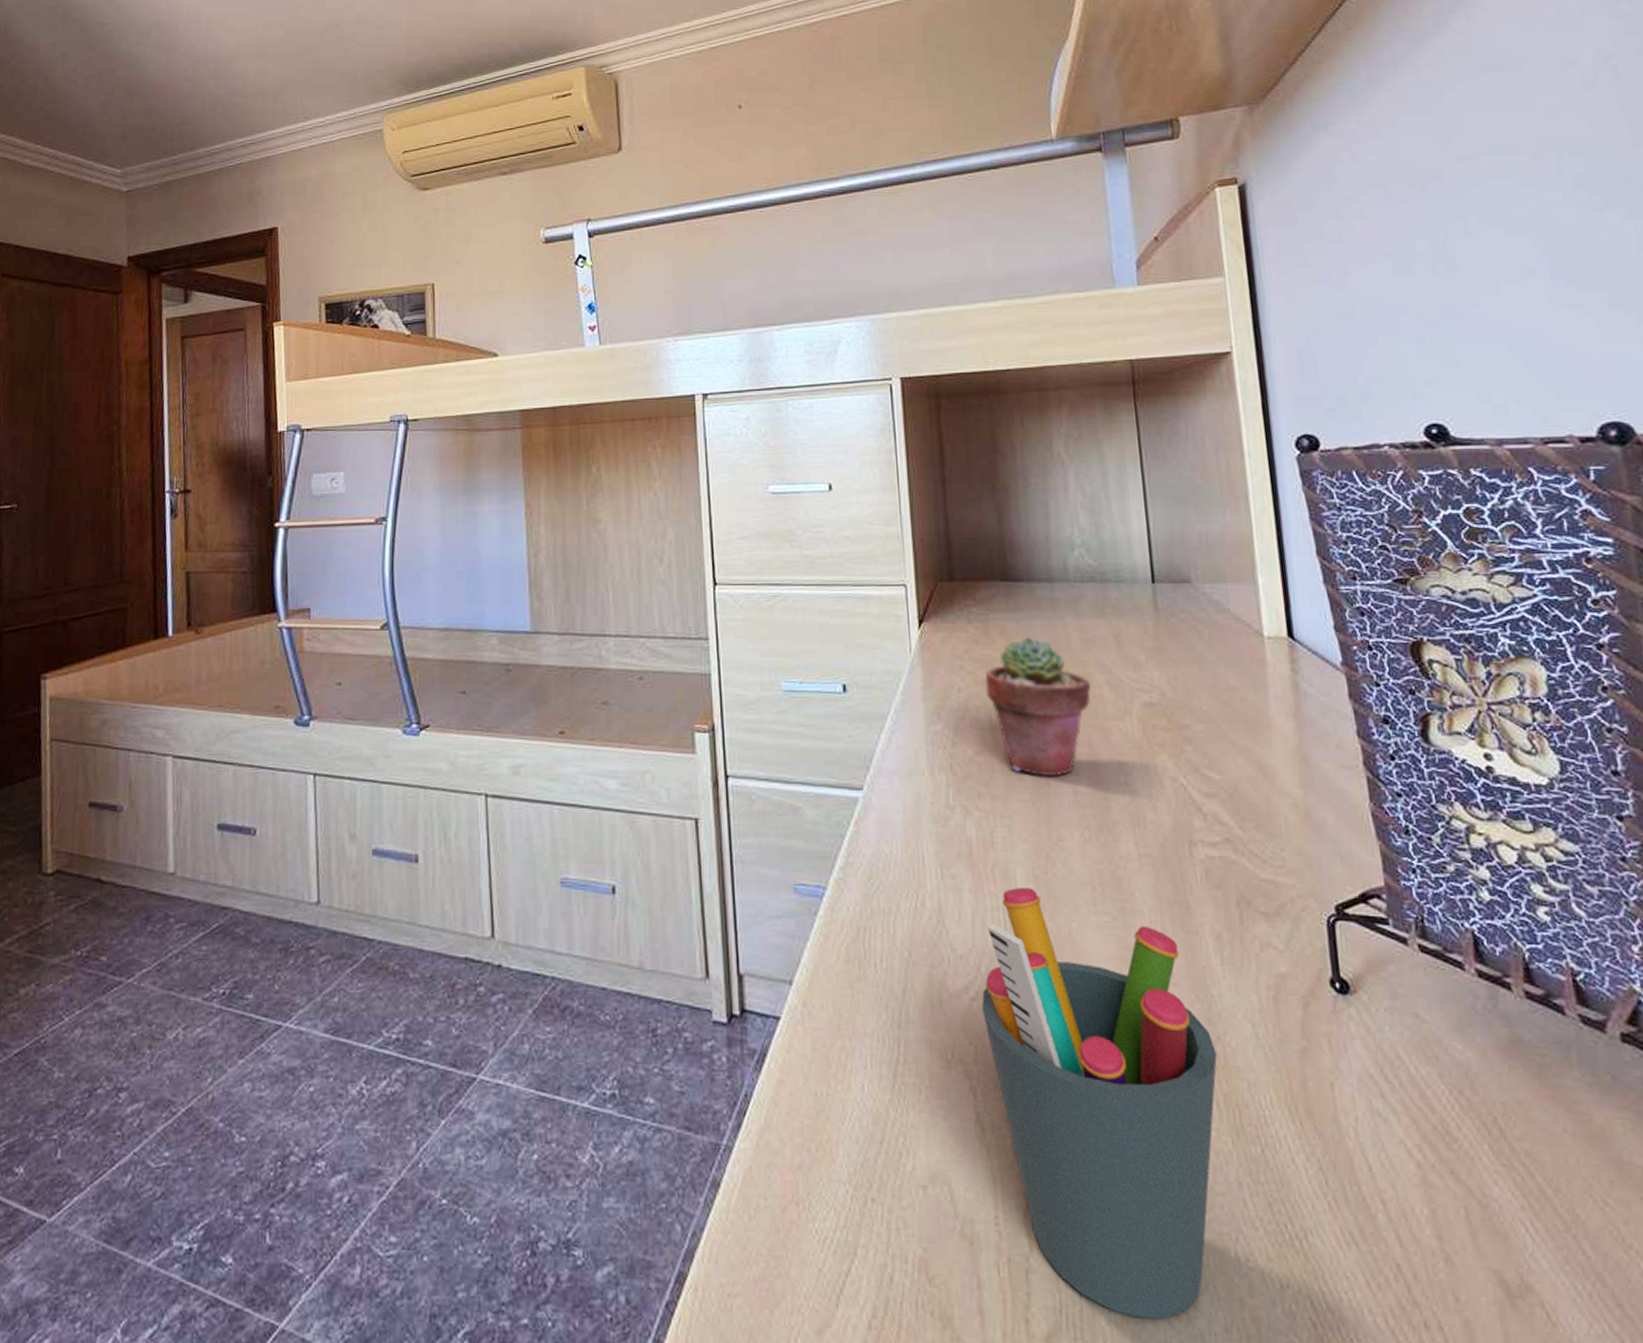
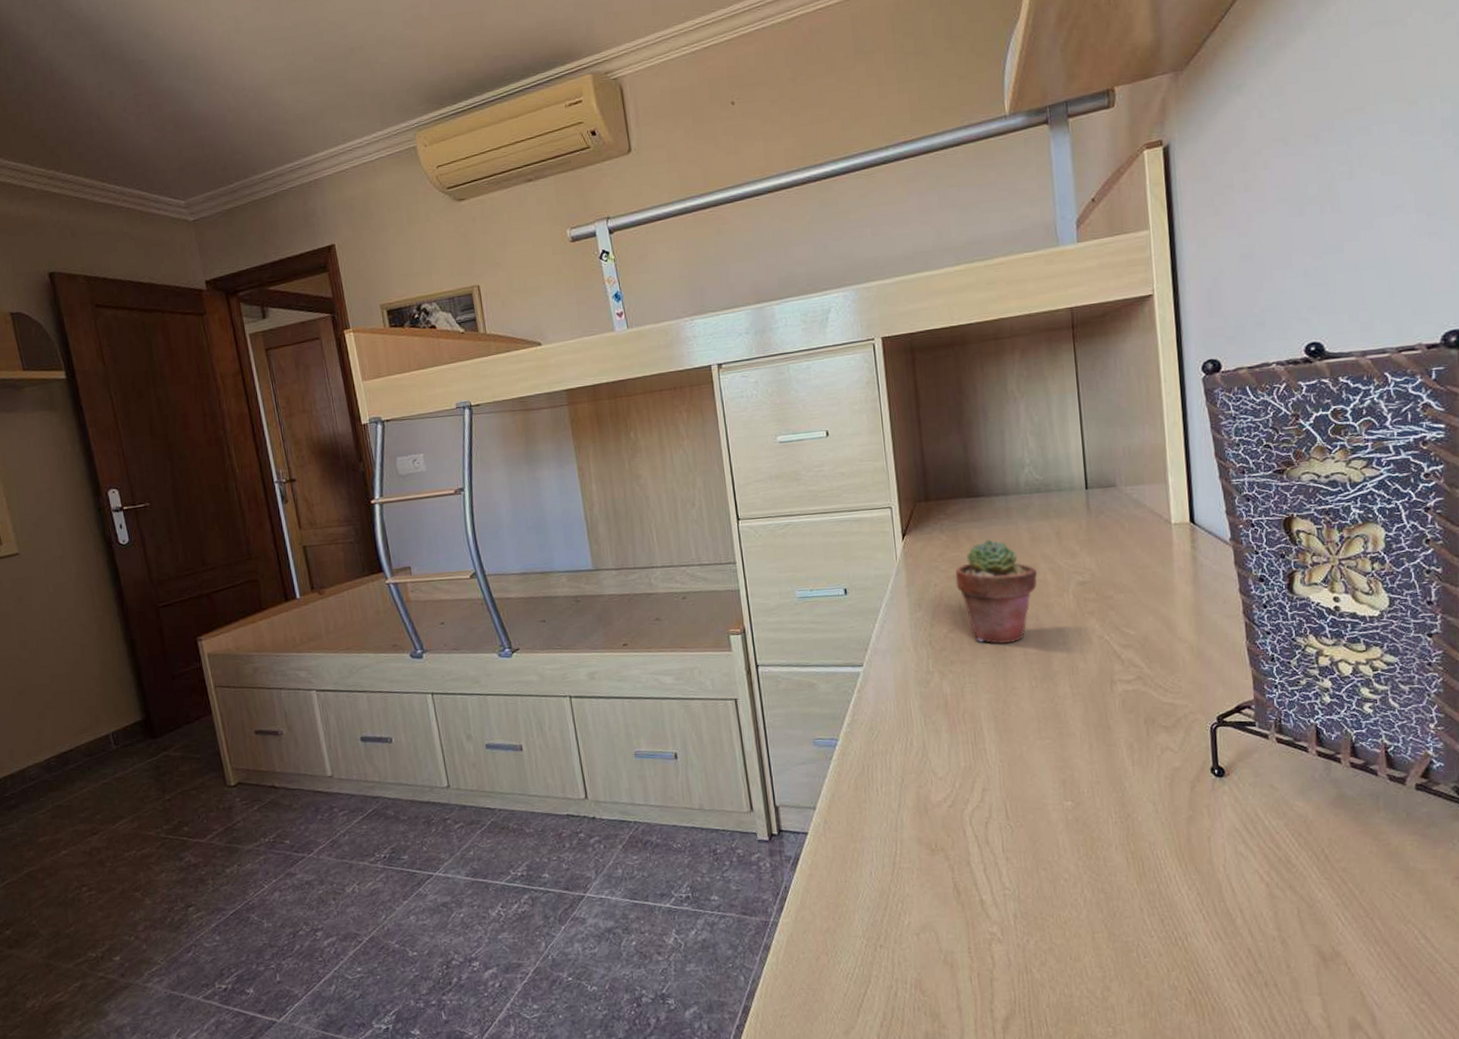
pen holder: present [981,886,1217,1320] -> none [956,724,1128,1001]

